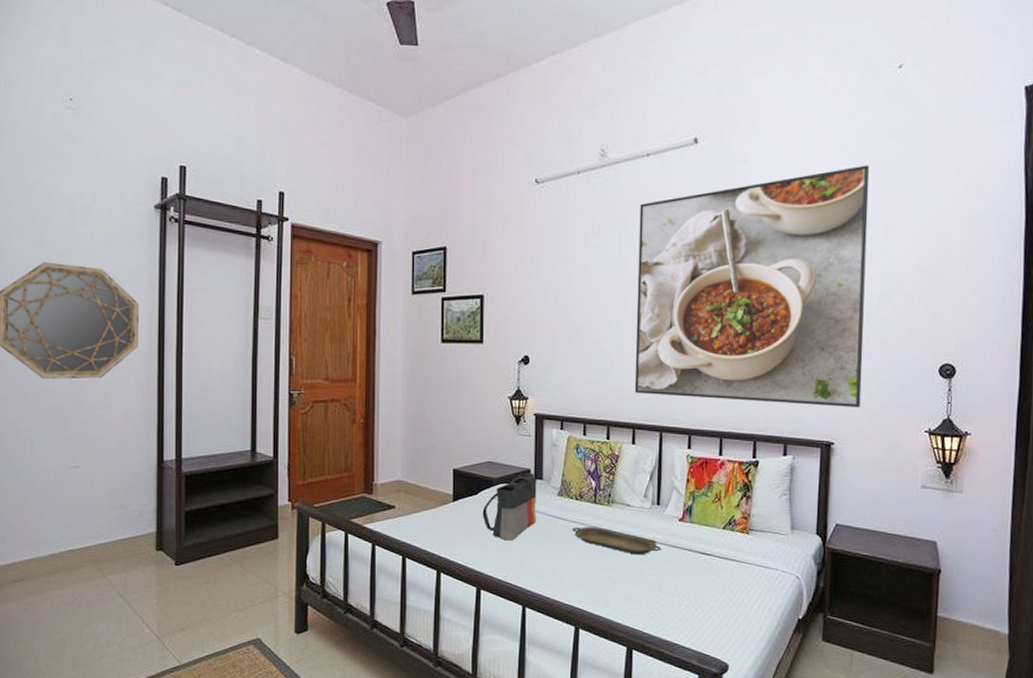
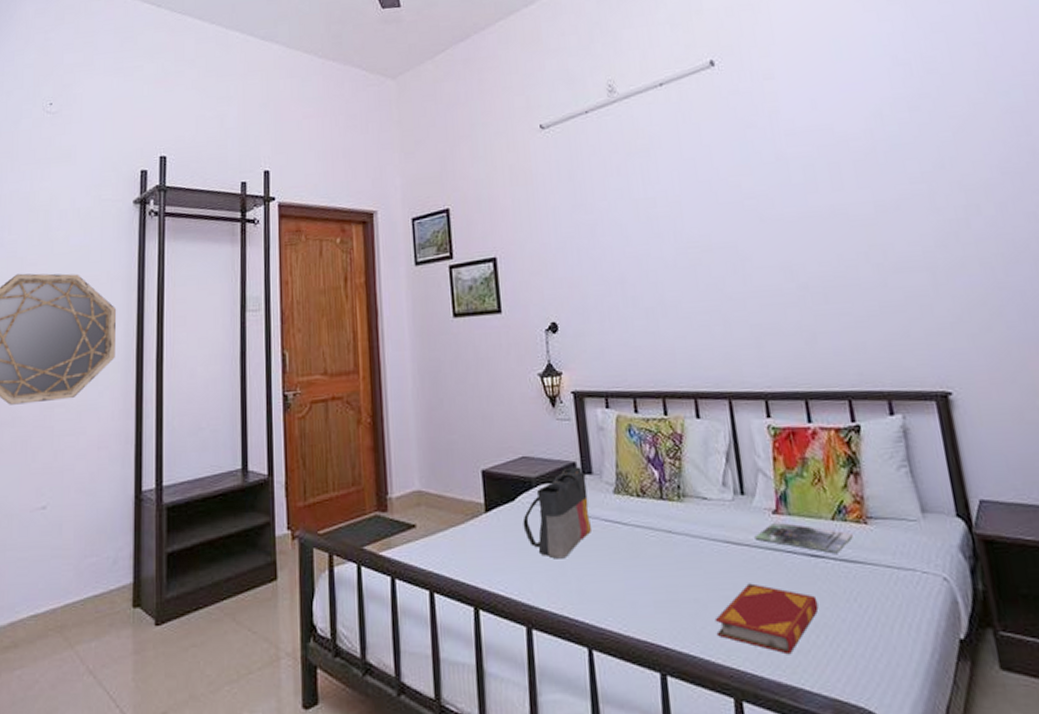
serving tray: present [572,527,662,555] -> none [637,531,757,565]
hardback book: none [621,569,701,621] -> present [714,583,819,655]
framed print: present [634,165,870,408] -> none [660,64,975,355]
magazine: none [662,527,736,554] -> present [754,522,853,554]

